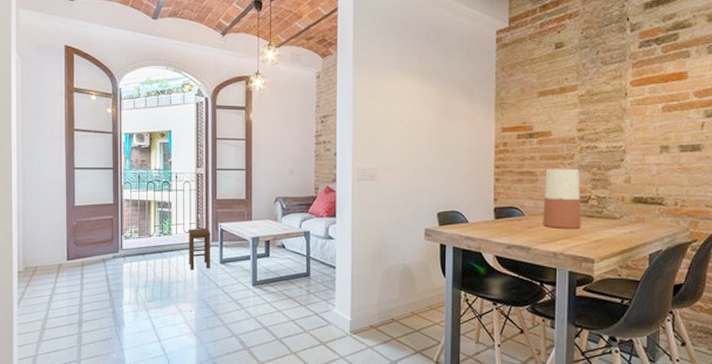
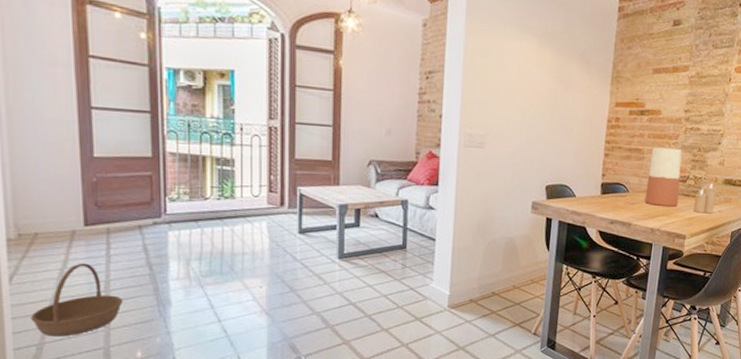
basket: none [30,290,91,350] -> present [31,262,124,337]
stool: present [188,228,210,270] -> none [257,191,287,241]
candle: none [599,203,625,235] -> present [693,184,717,214]

